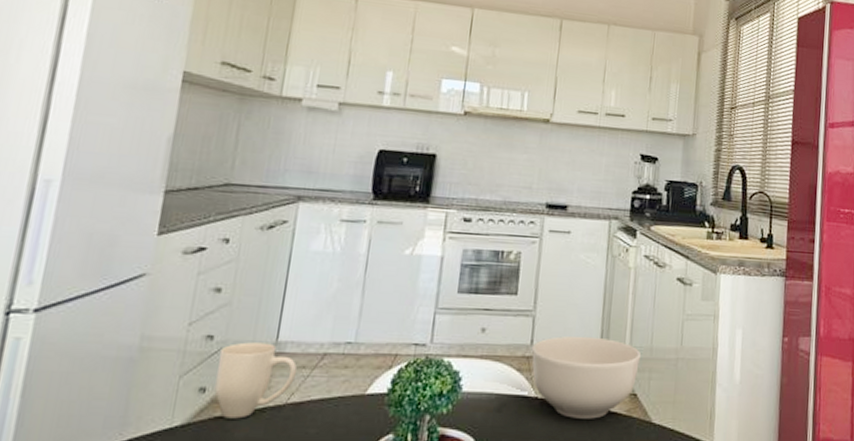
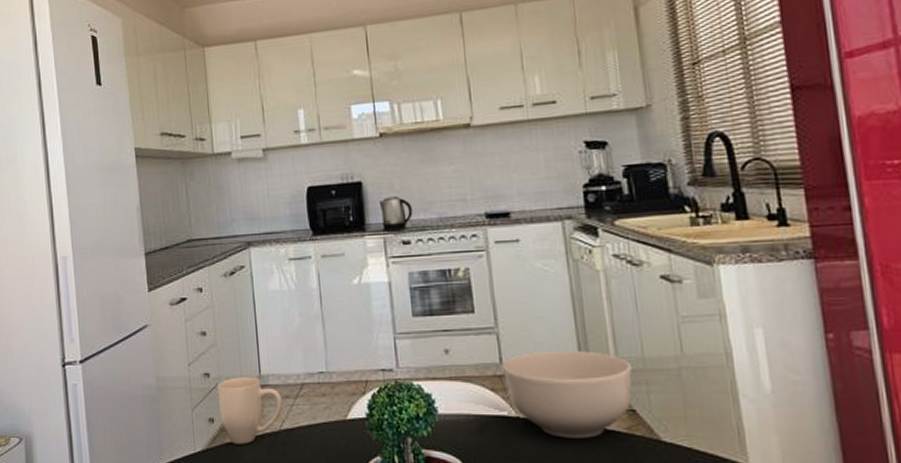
kettle: none [447,173,480,208] -> present [379,195,413,232]

